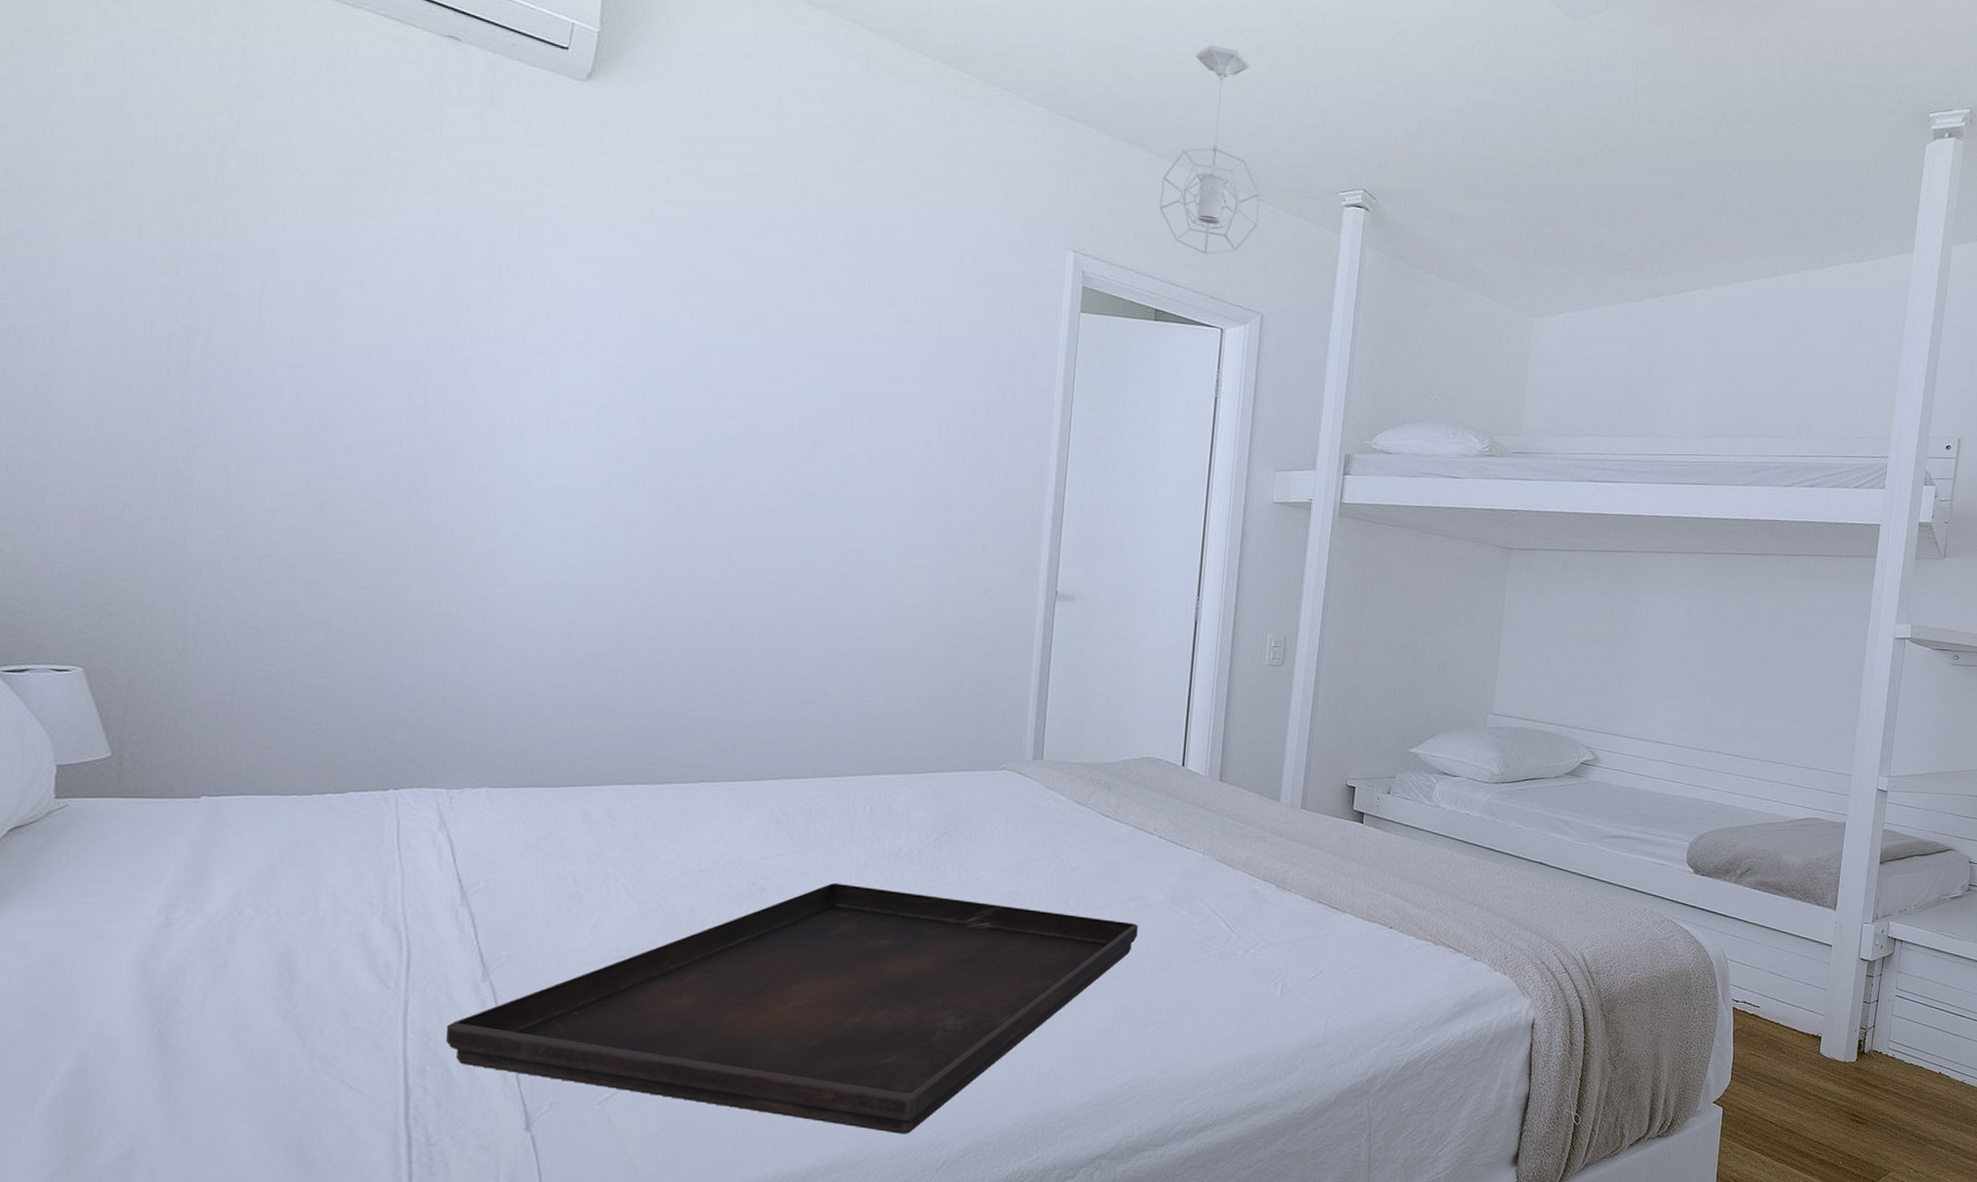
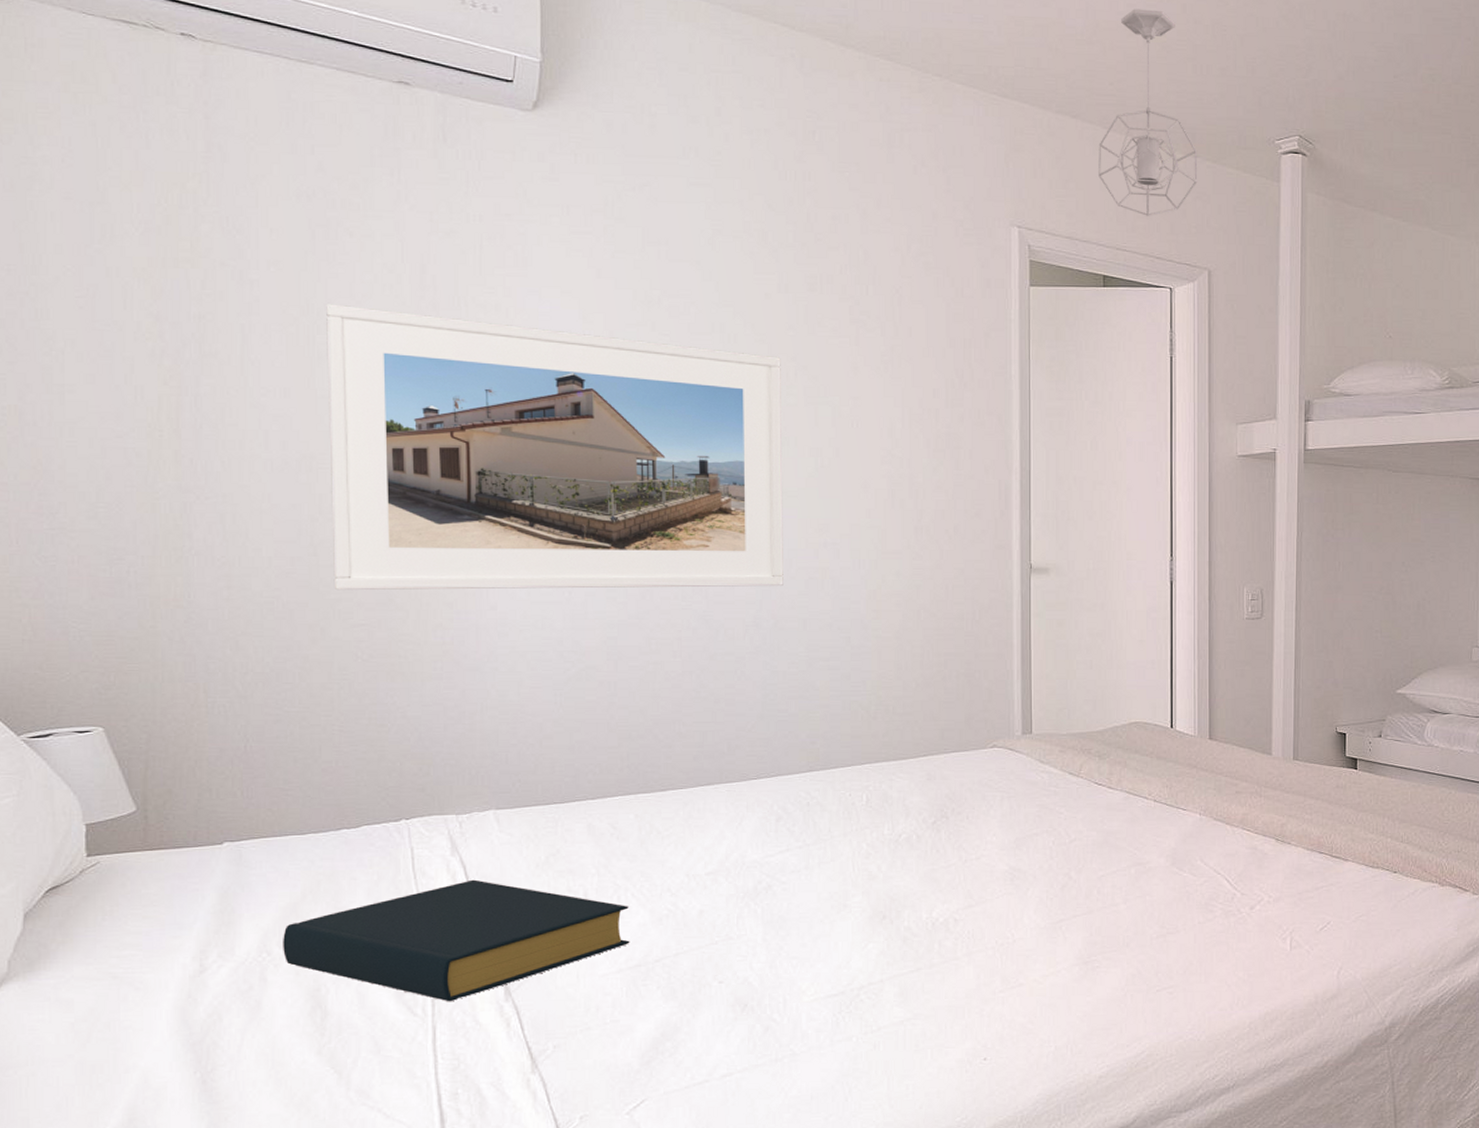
hardback book: none [255,856,618,978] -> present [283,879,630,1002]
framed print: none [338,256,821,589] -> present [326,304,783,591]
serving tray: present [445,882,1138,1134] -> none [474,874,1141,1120]

